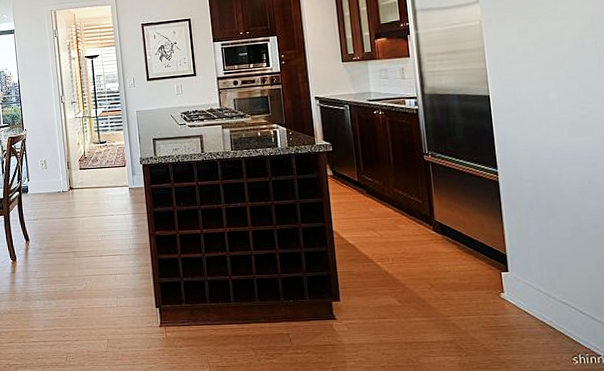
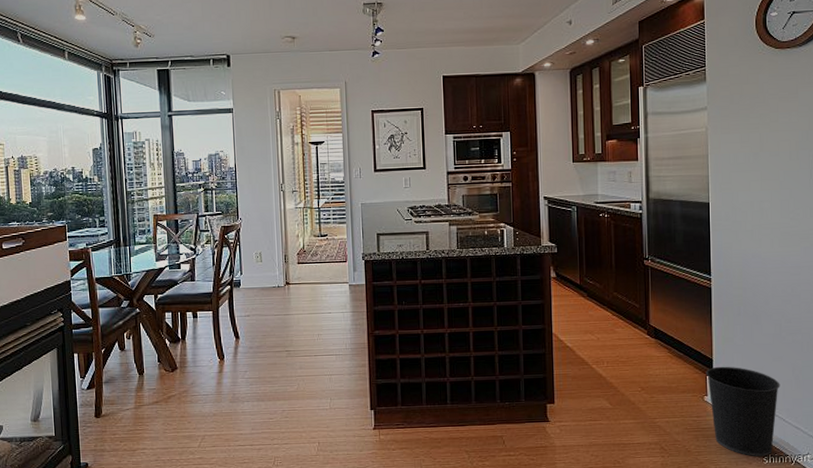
wastebasket: none [500,261,585,357] -> present [705,366,780,457]

